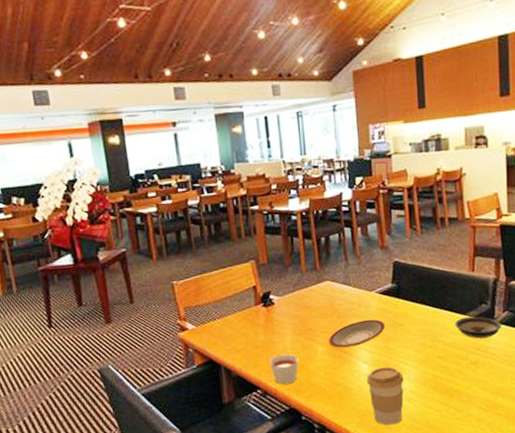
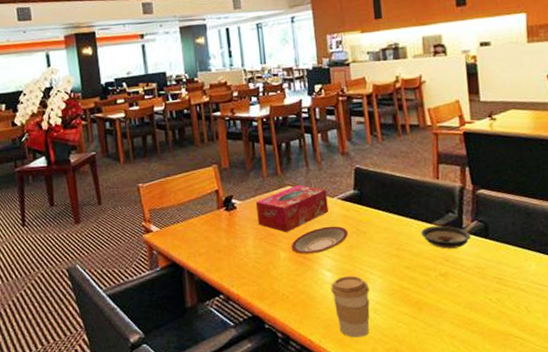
candle: present [269,354,299,385] -> none [232,259,261,290]
tissue box: none [294,279,367,327] -> present [256,184,329,232]

